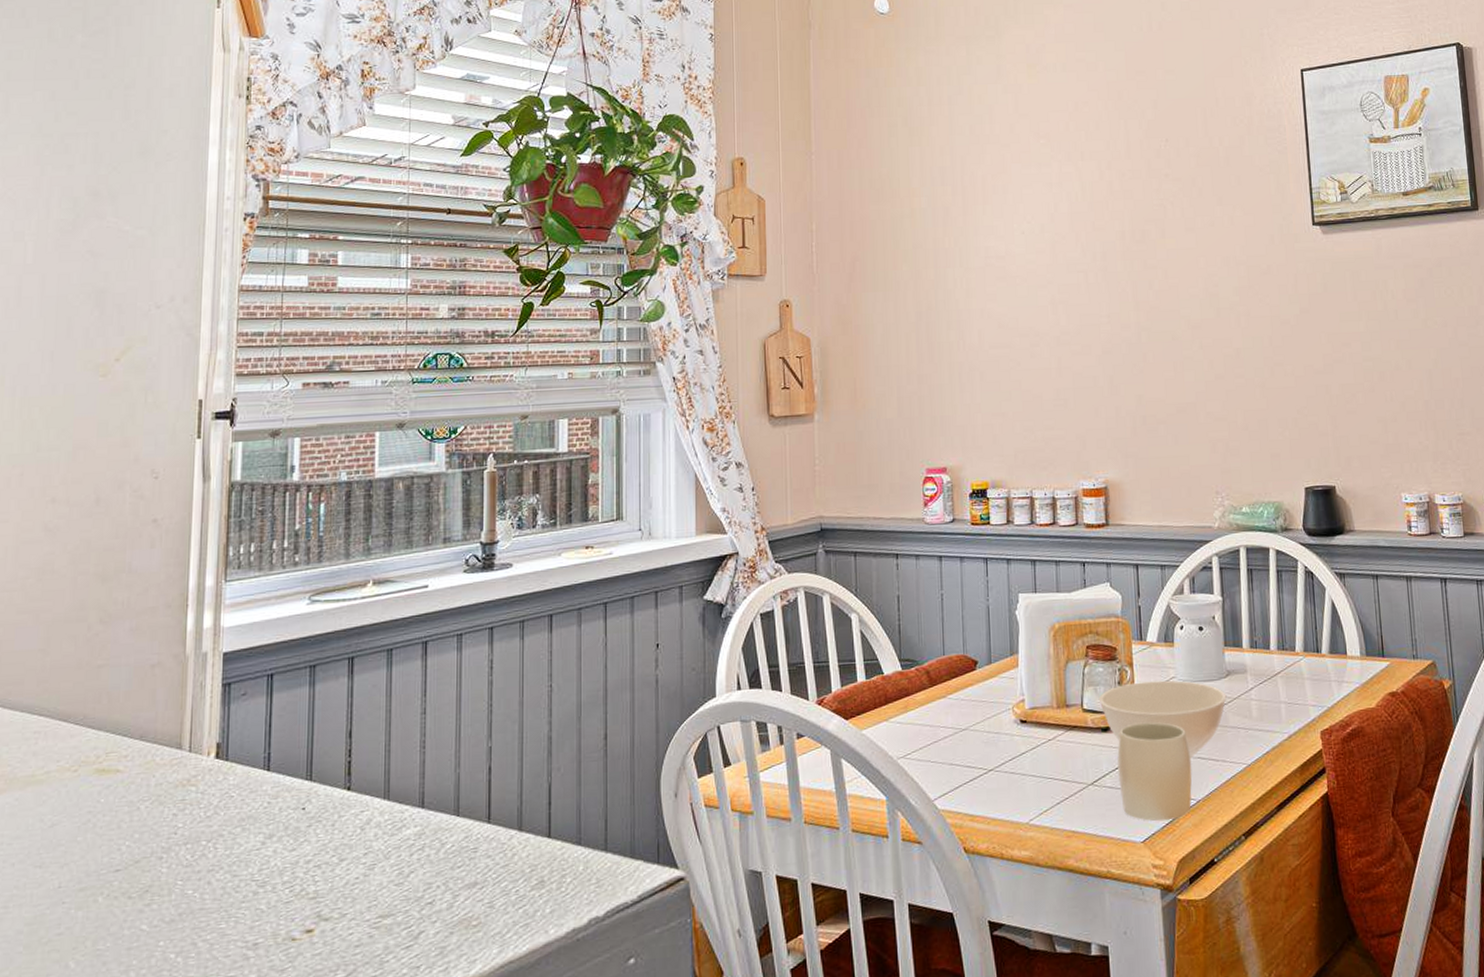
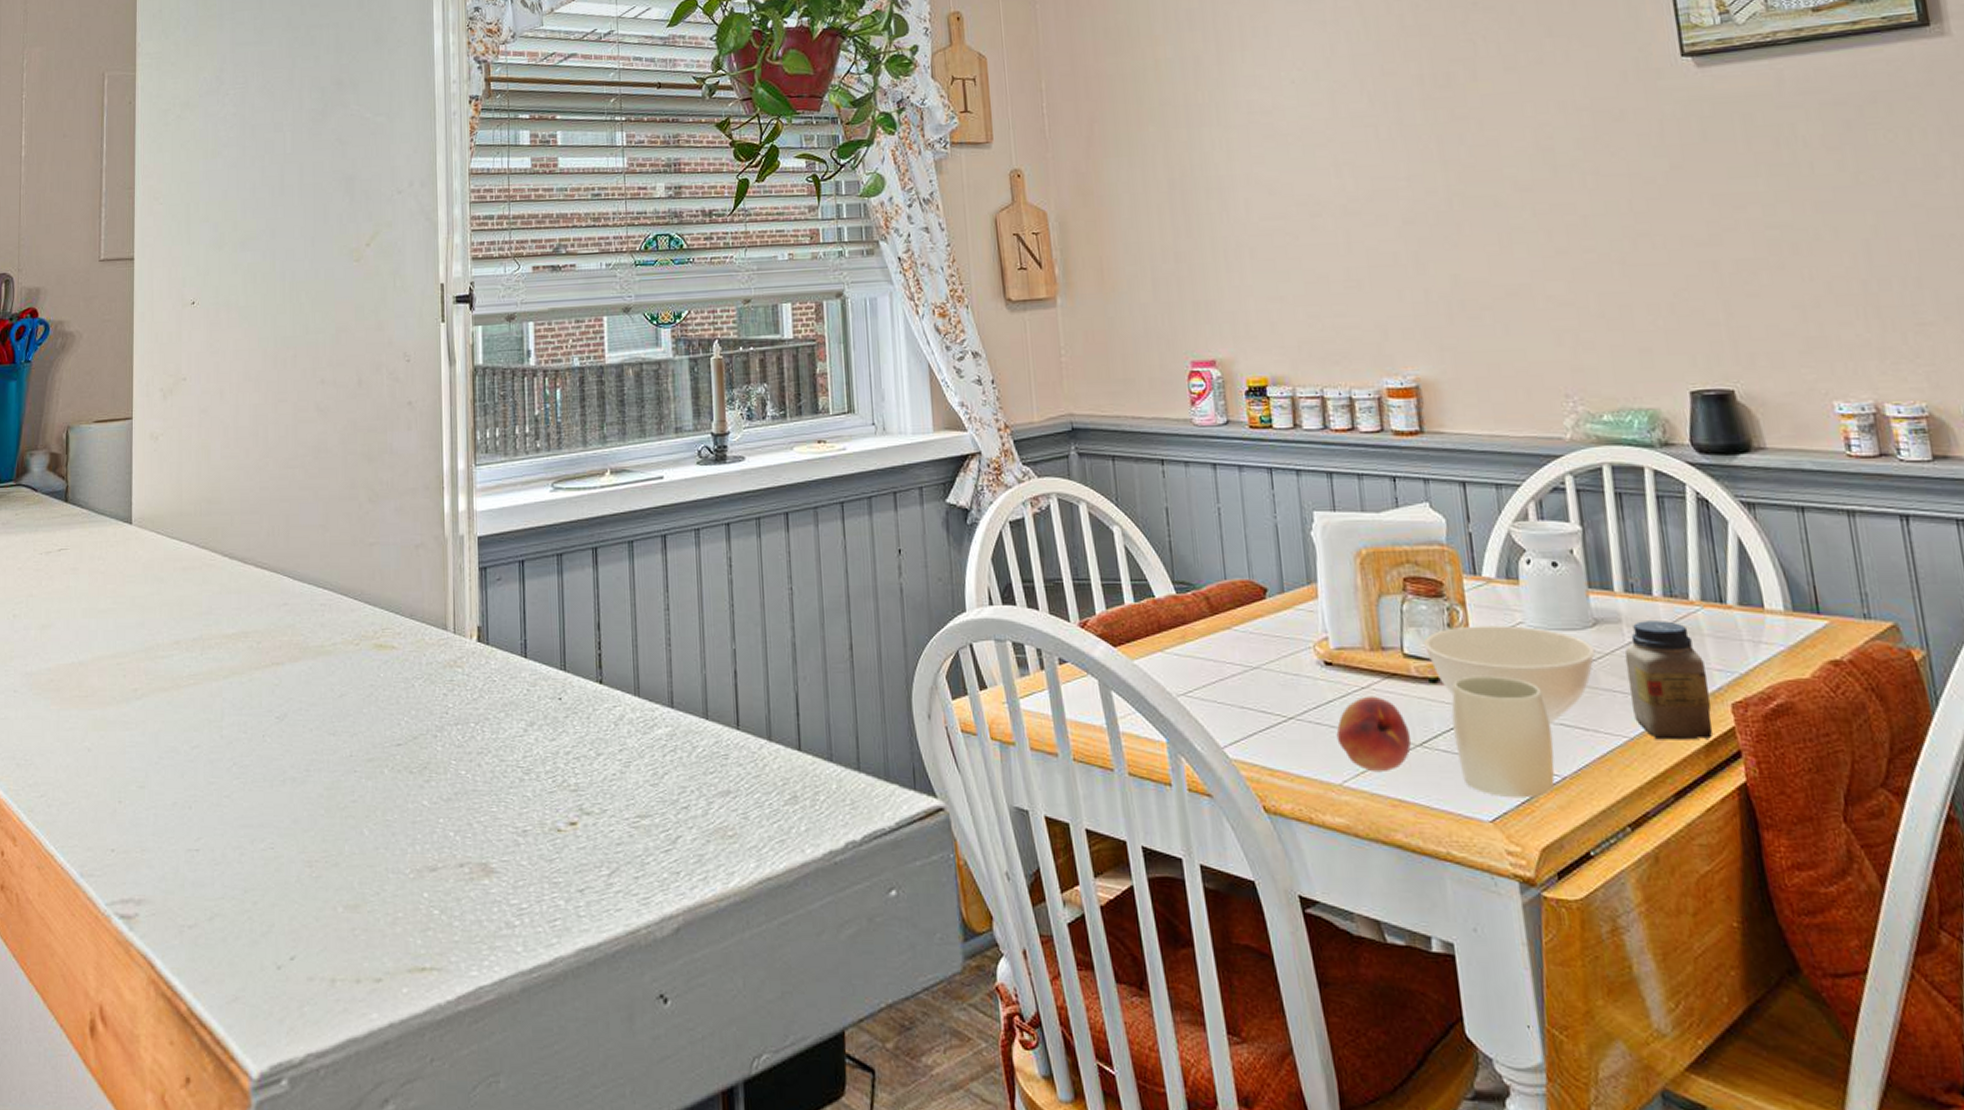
fruit: none [1026,746,1085,810] -> present [1336,696,1412,773]
jar: none [1247,669,1307,765] -> present [1624,621,1713,740]

